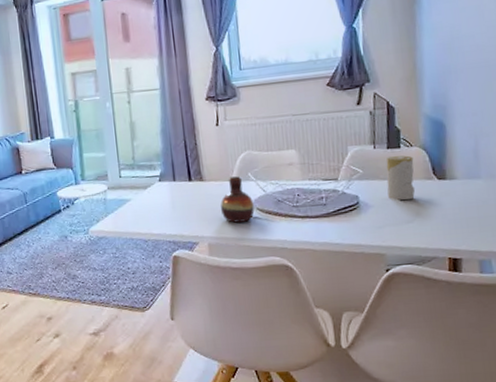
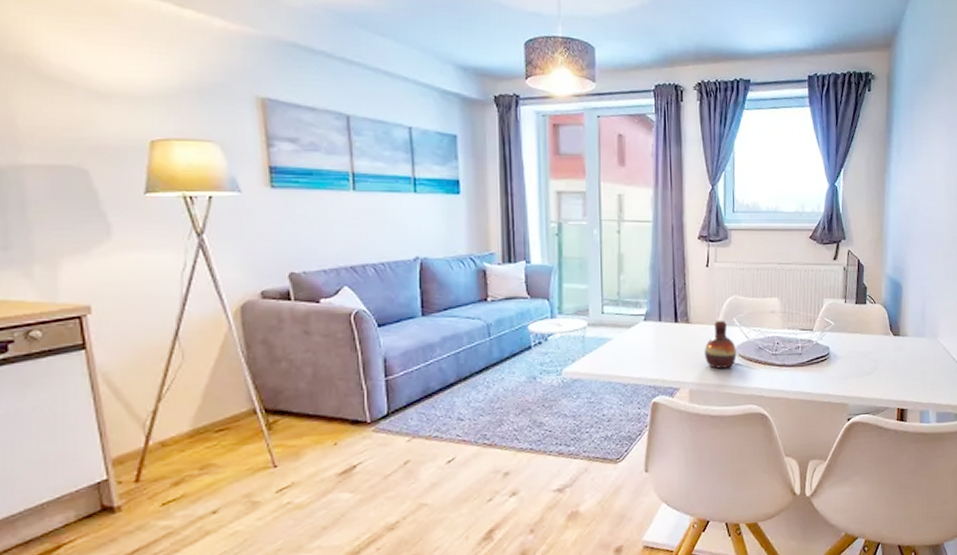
candle: present [386,155,416,201] -> none [852,311,876,354]

